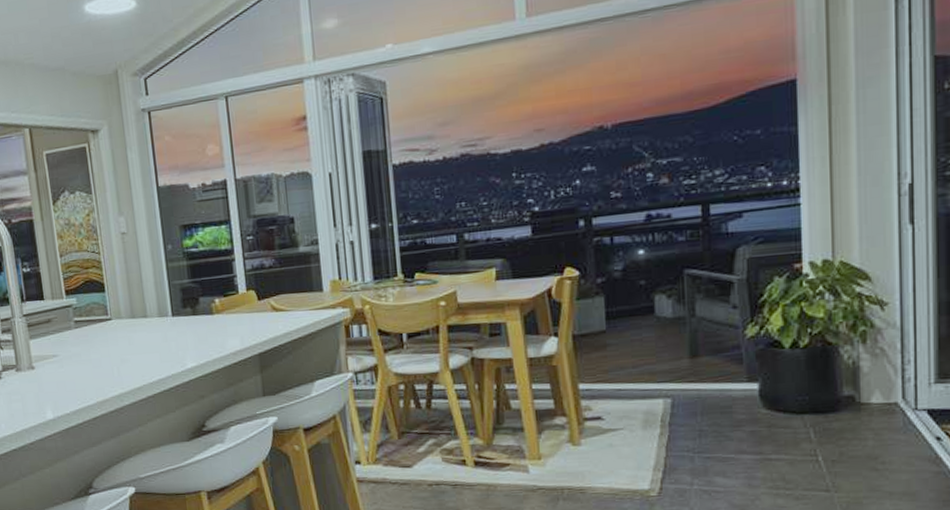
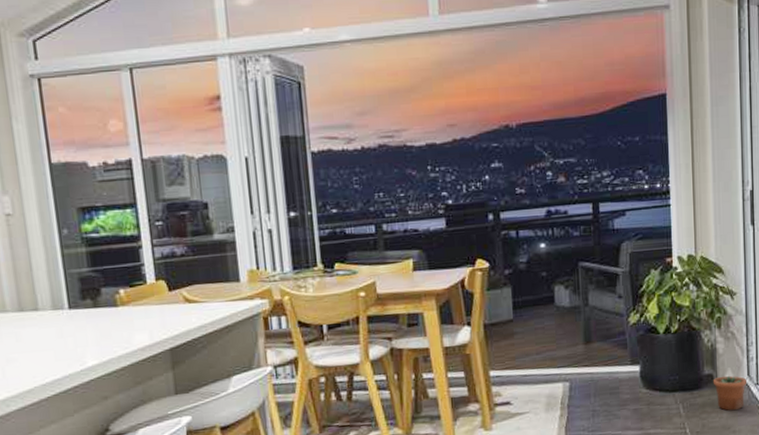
planter: none [854,398,901,439] -> present [713,375,746,411]

